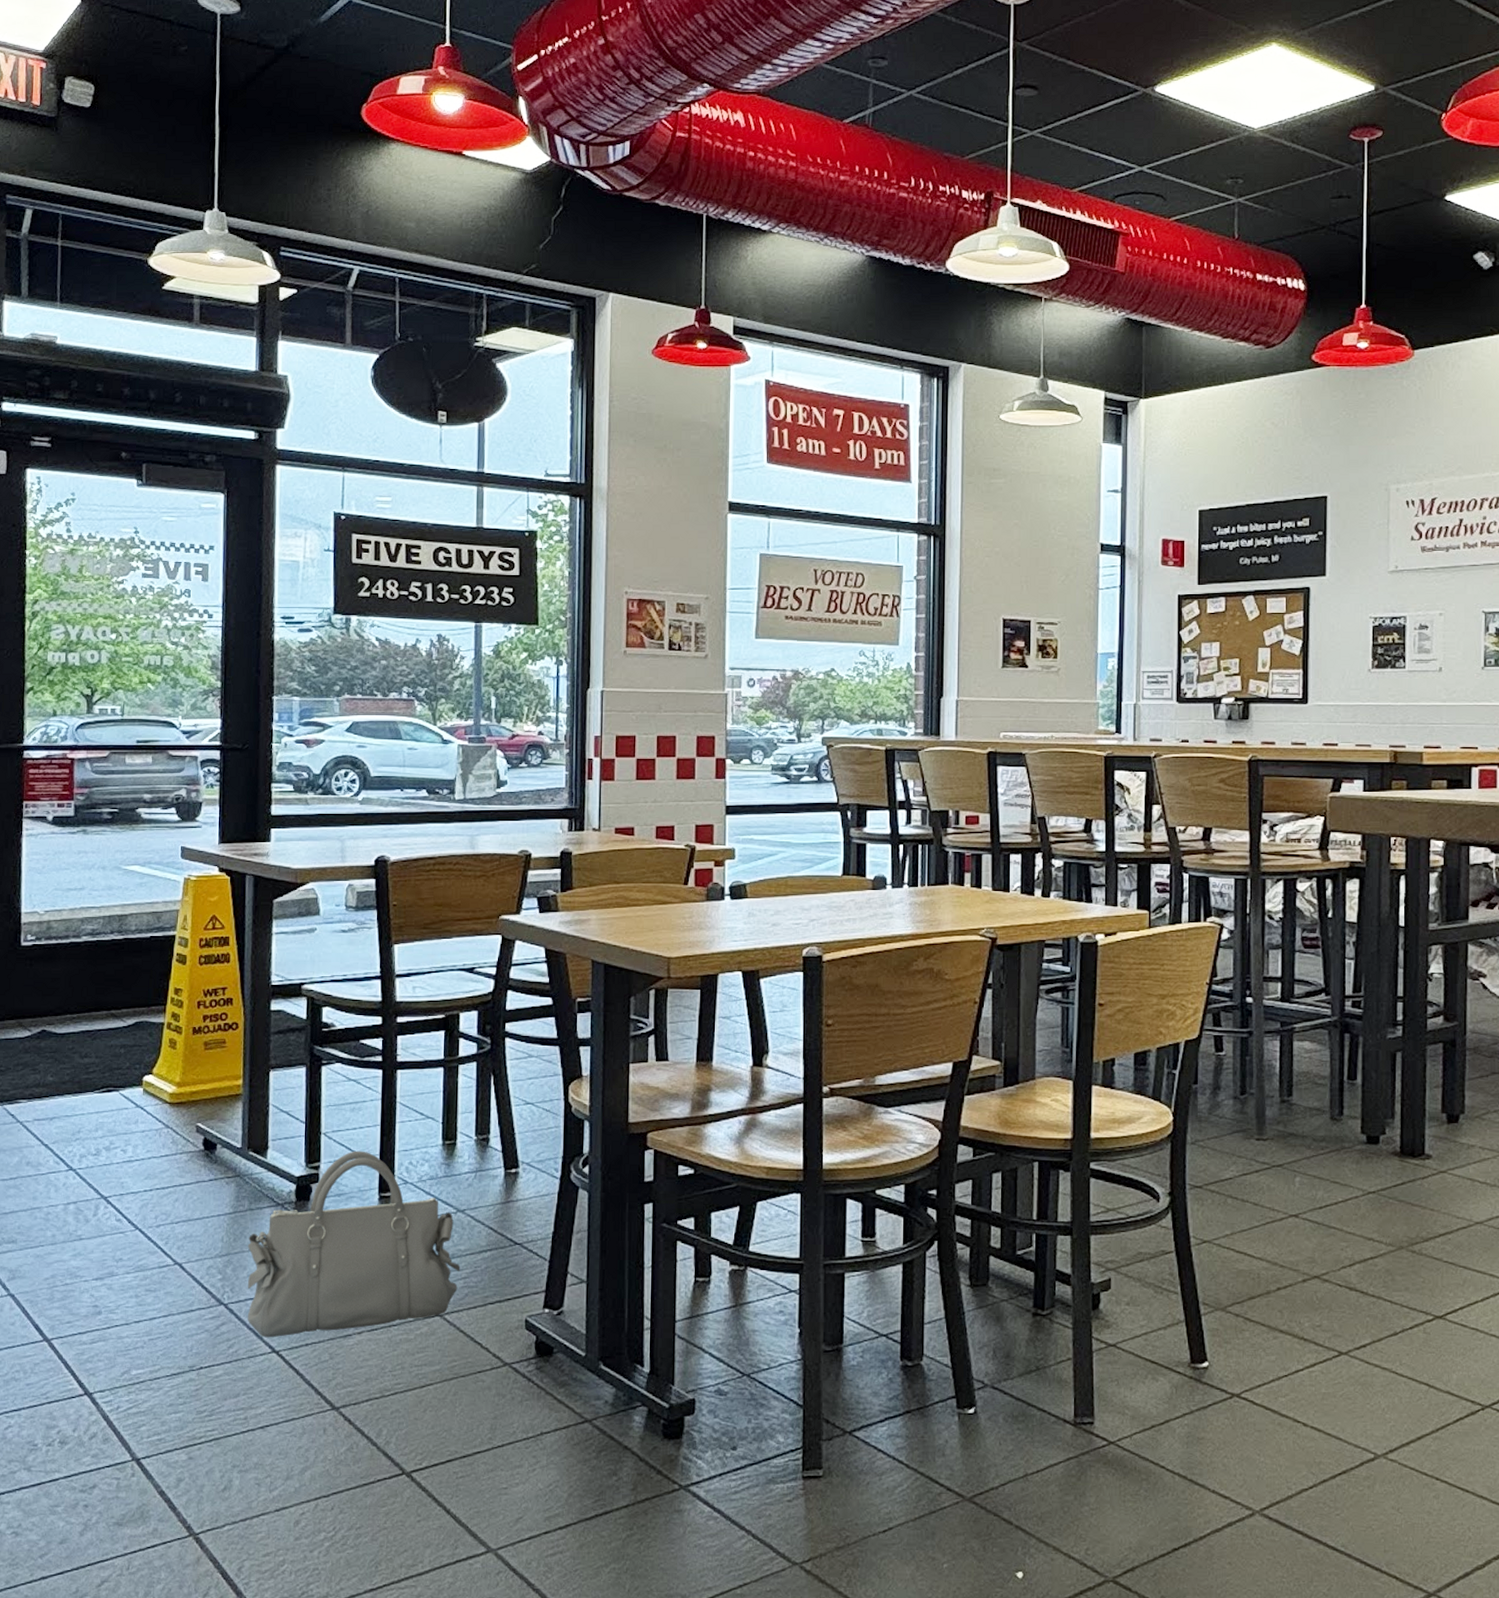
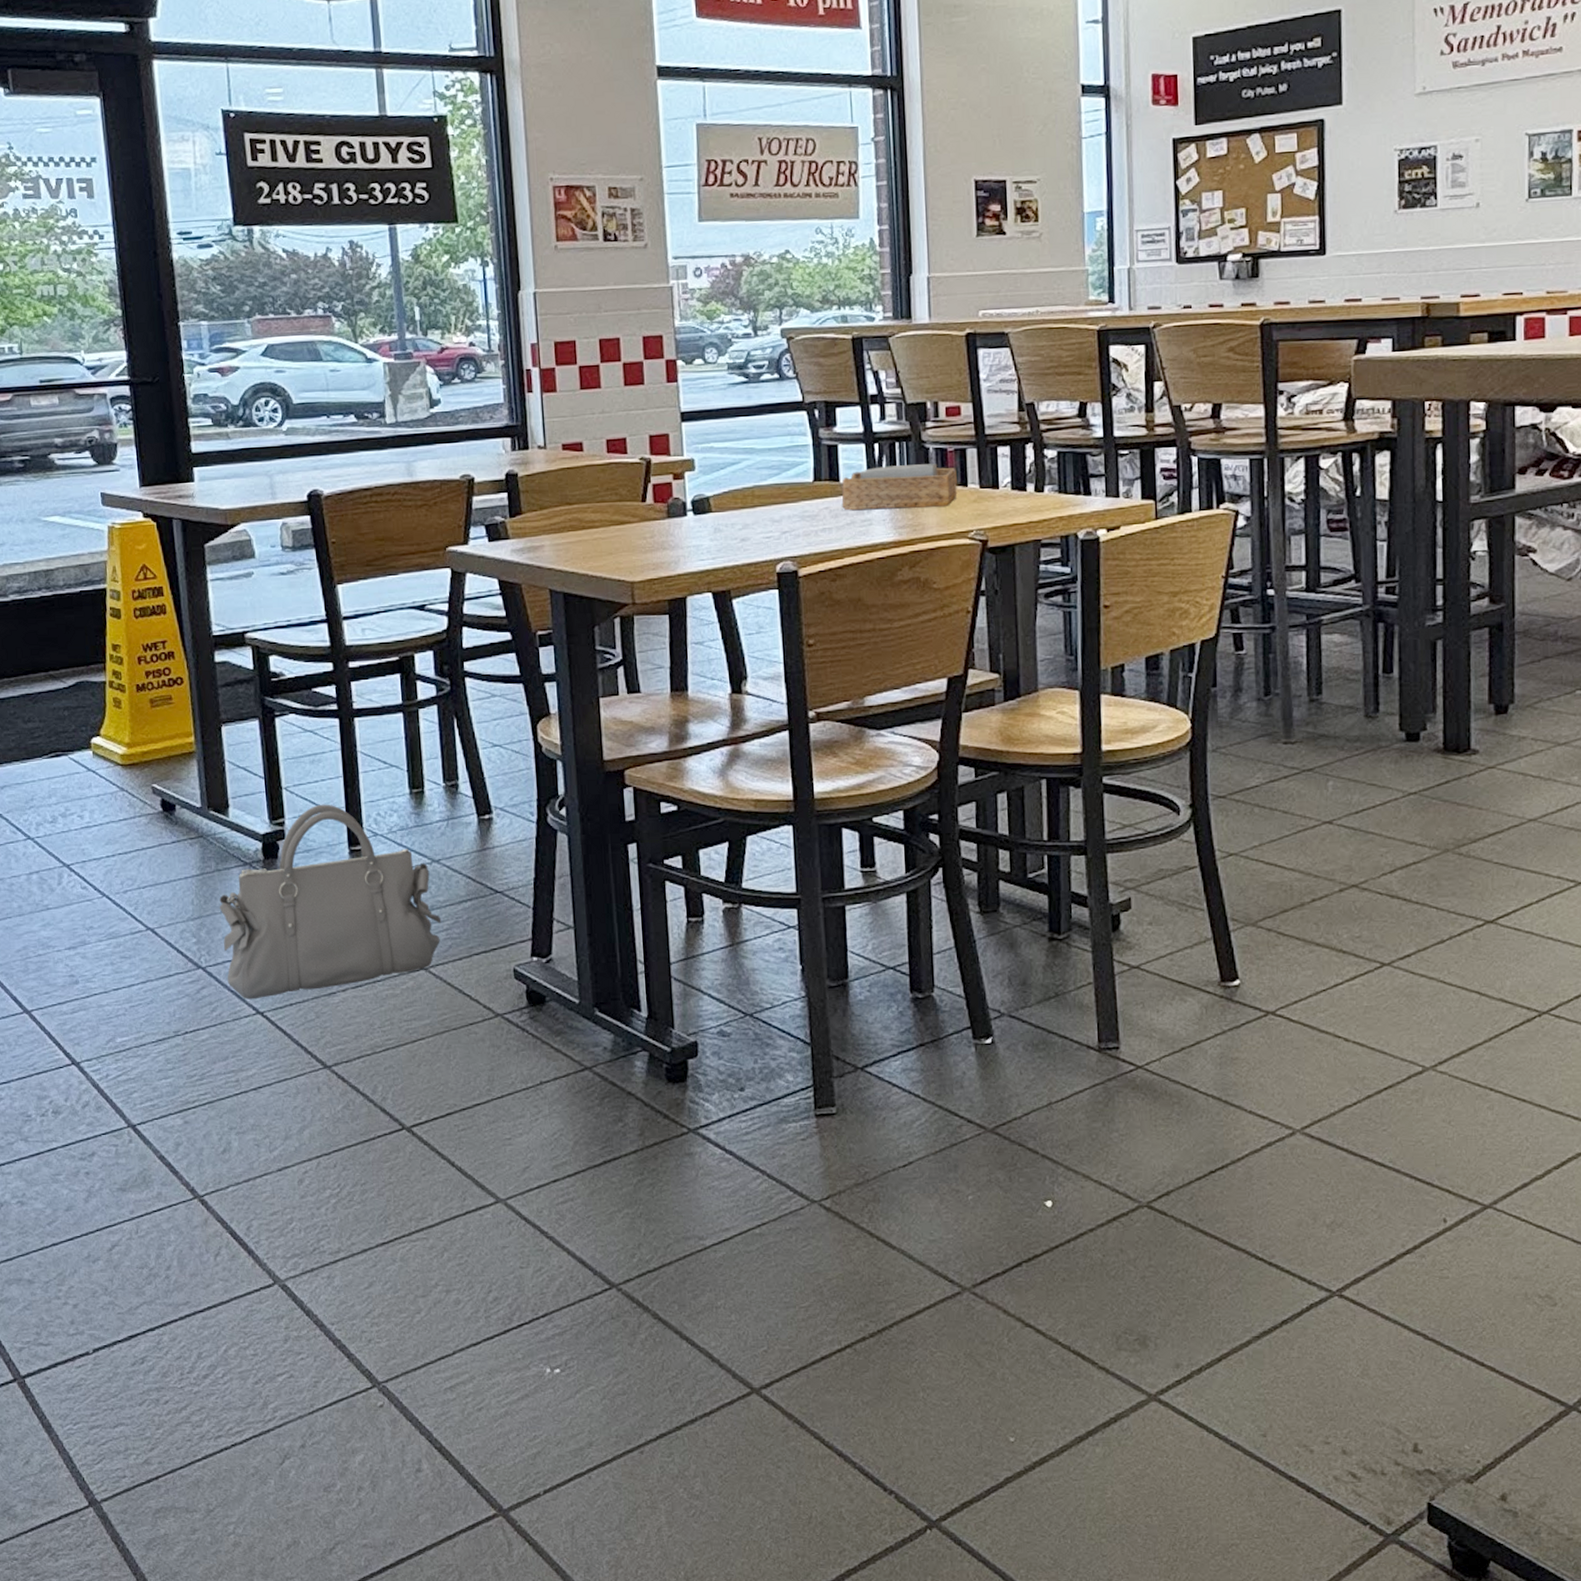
napkin holder: none [866,866,972,906] -> present [841,463,957,512]

